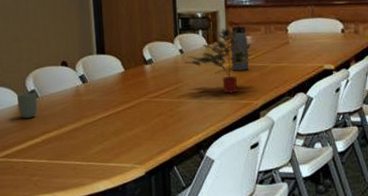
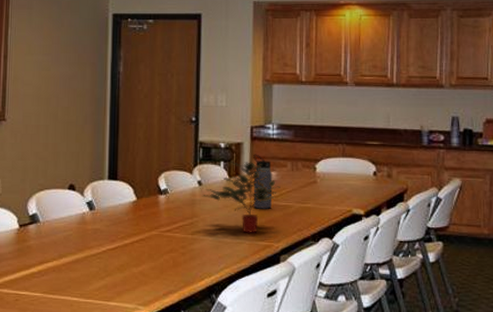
cup: present [17,92,38,118] -> none [16,216,38,245]

